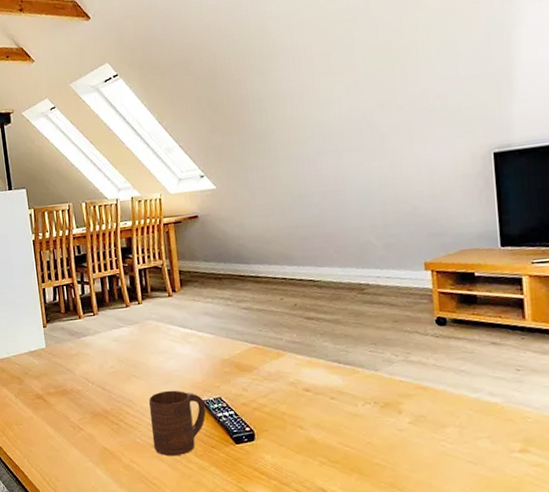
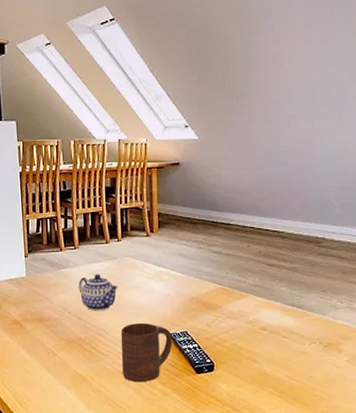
teapot: none [100,340,143,380] -> present [78,274,119,311]

